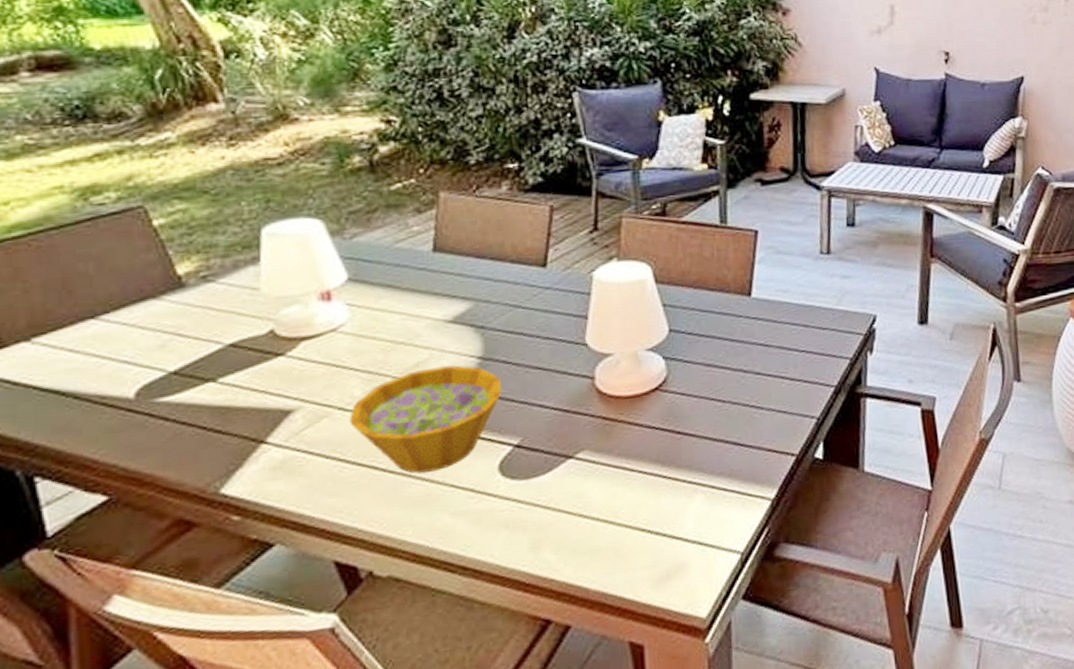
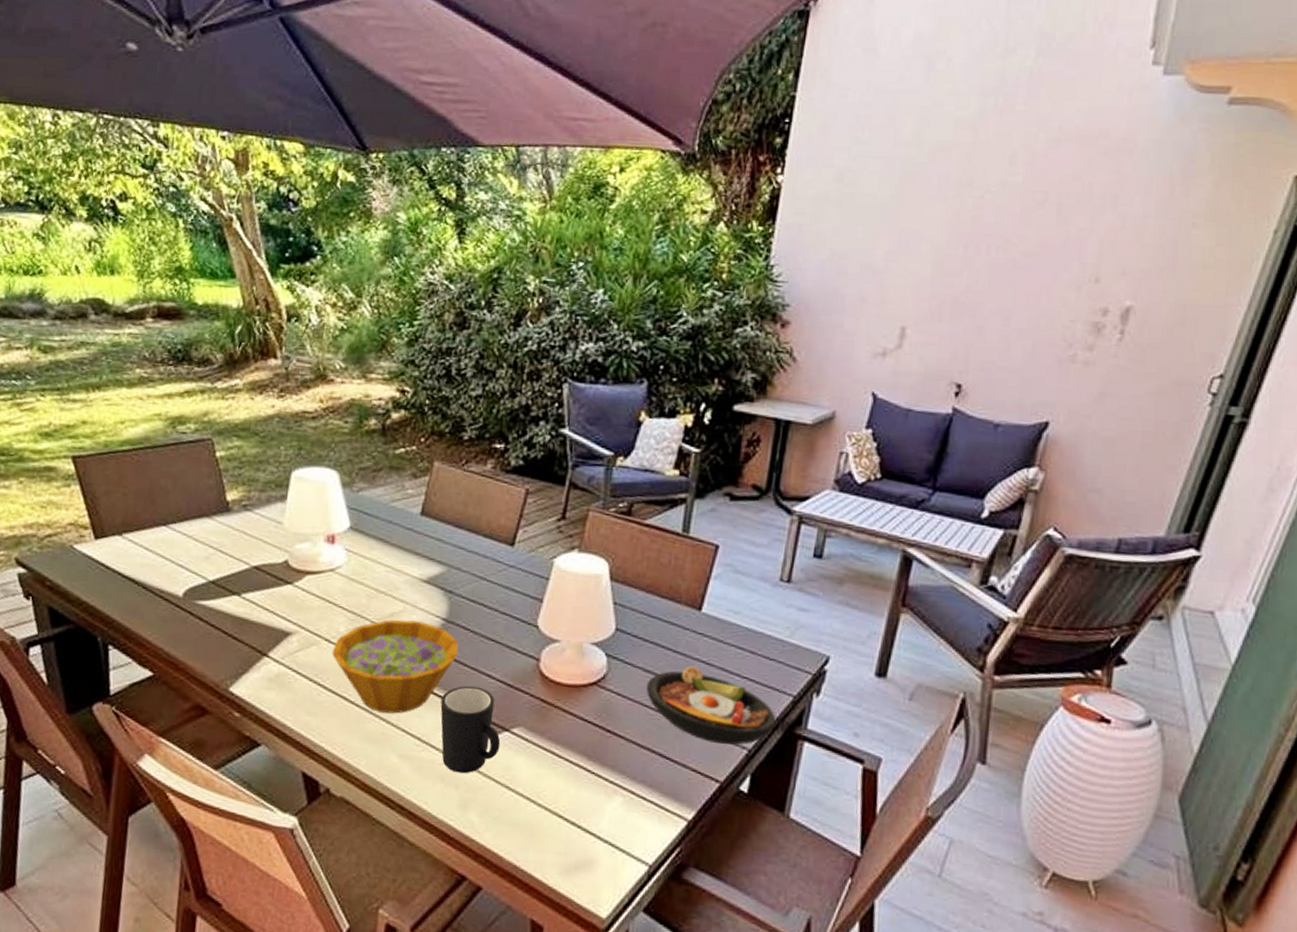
mug: none [491,420,566,515] -> present [440,685,501,774]
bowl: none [709,350,839,420] -> present [646,666,777,745]

